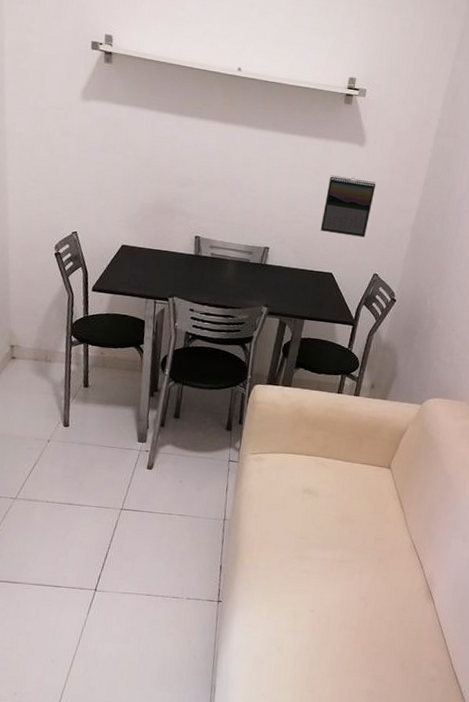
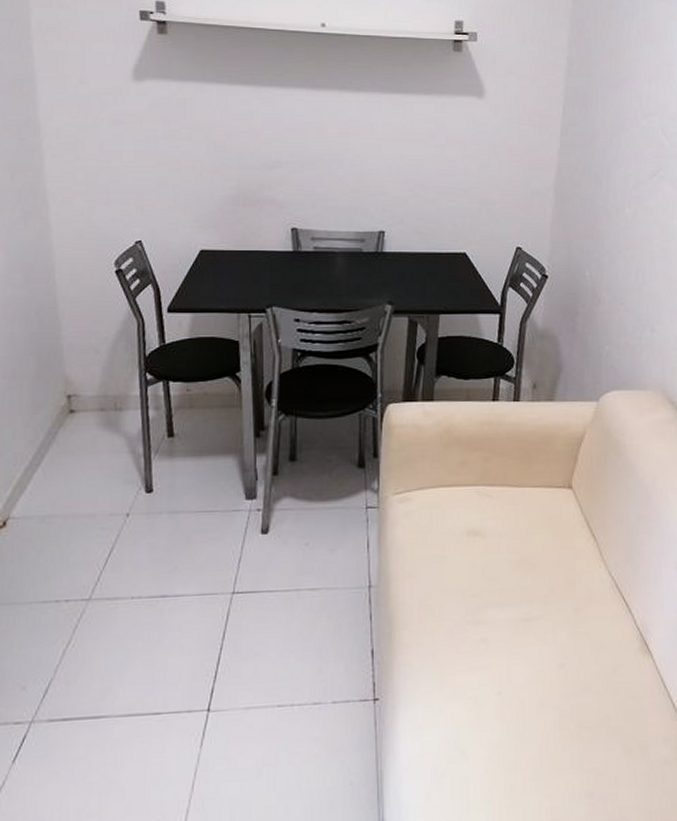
calendar: present [320,175,376,238] -> none [444,136,504,205]

